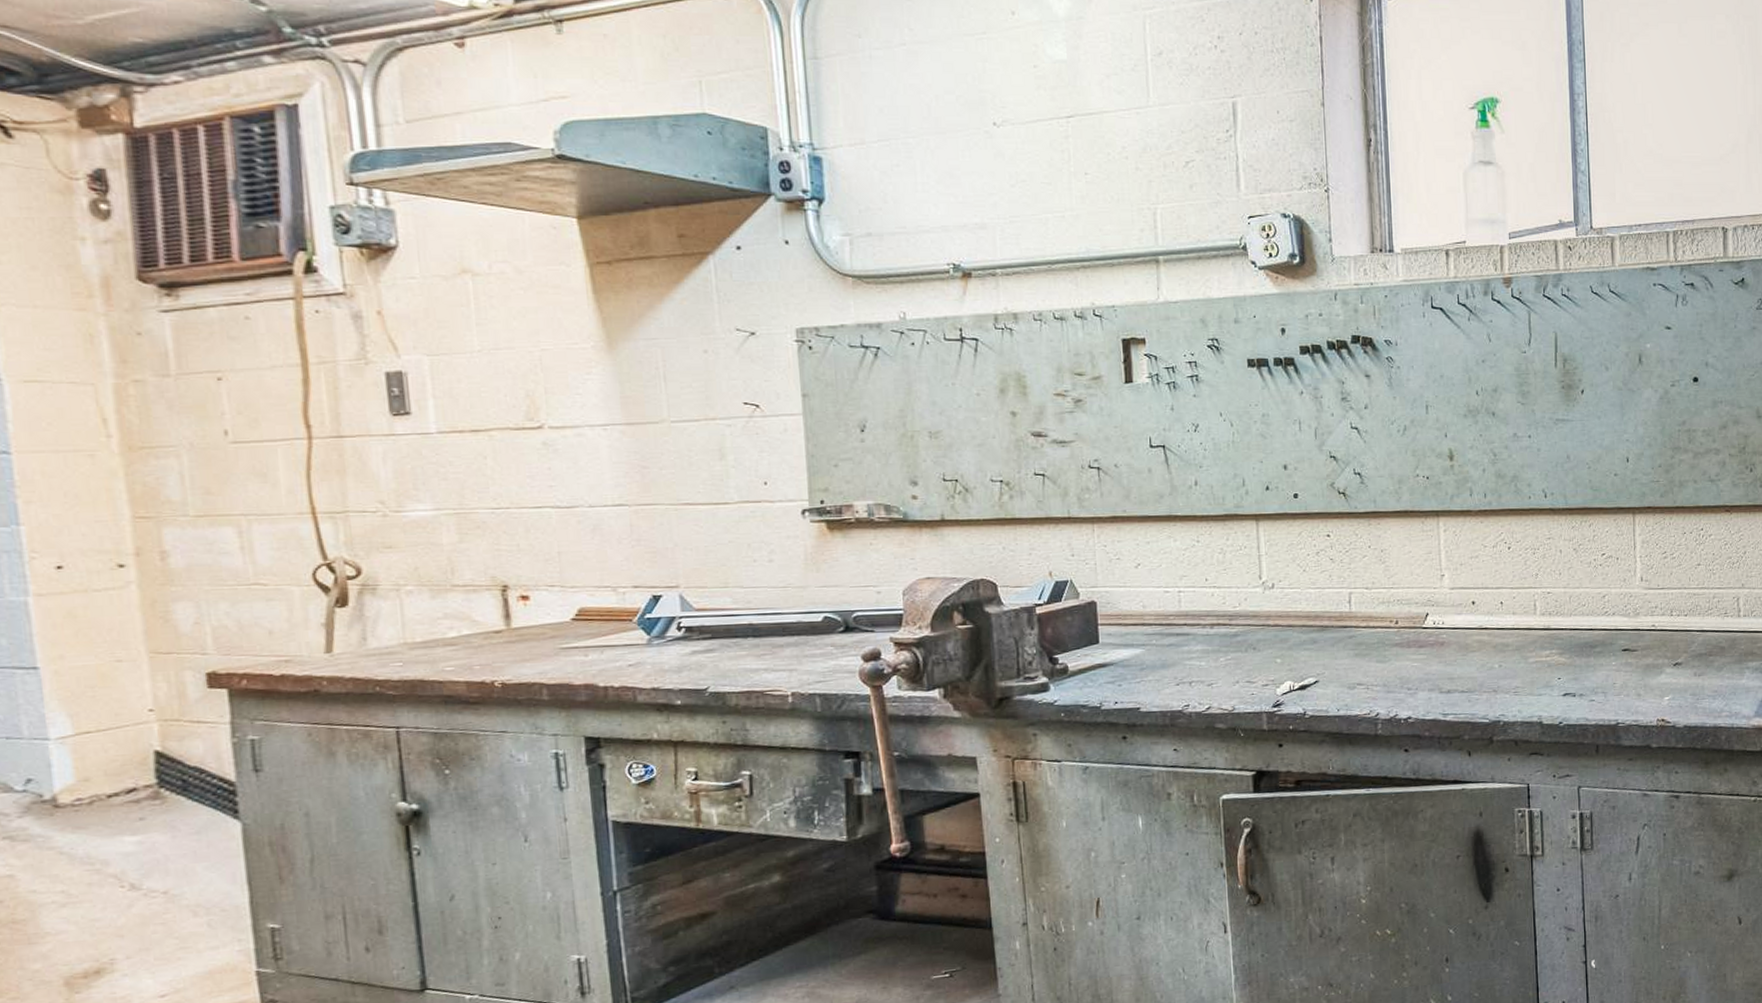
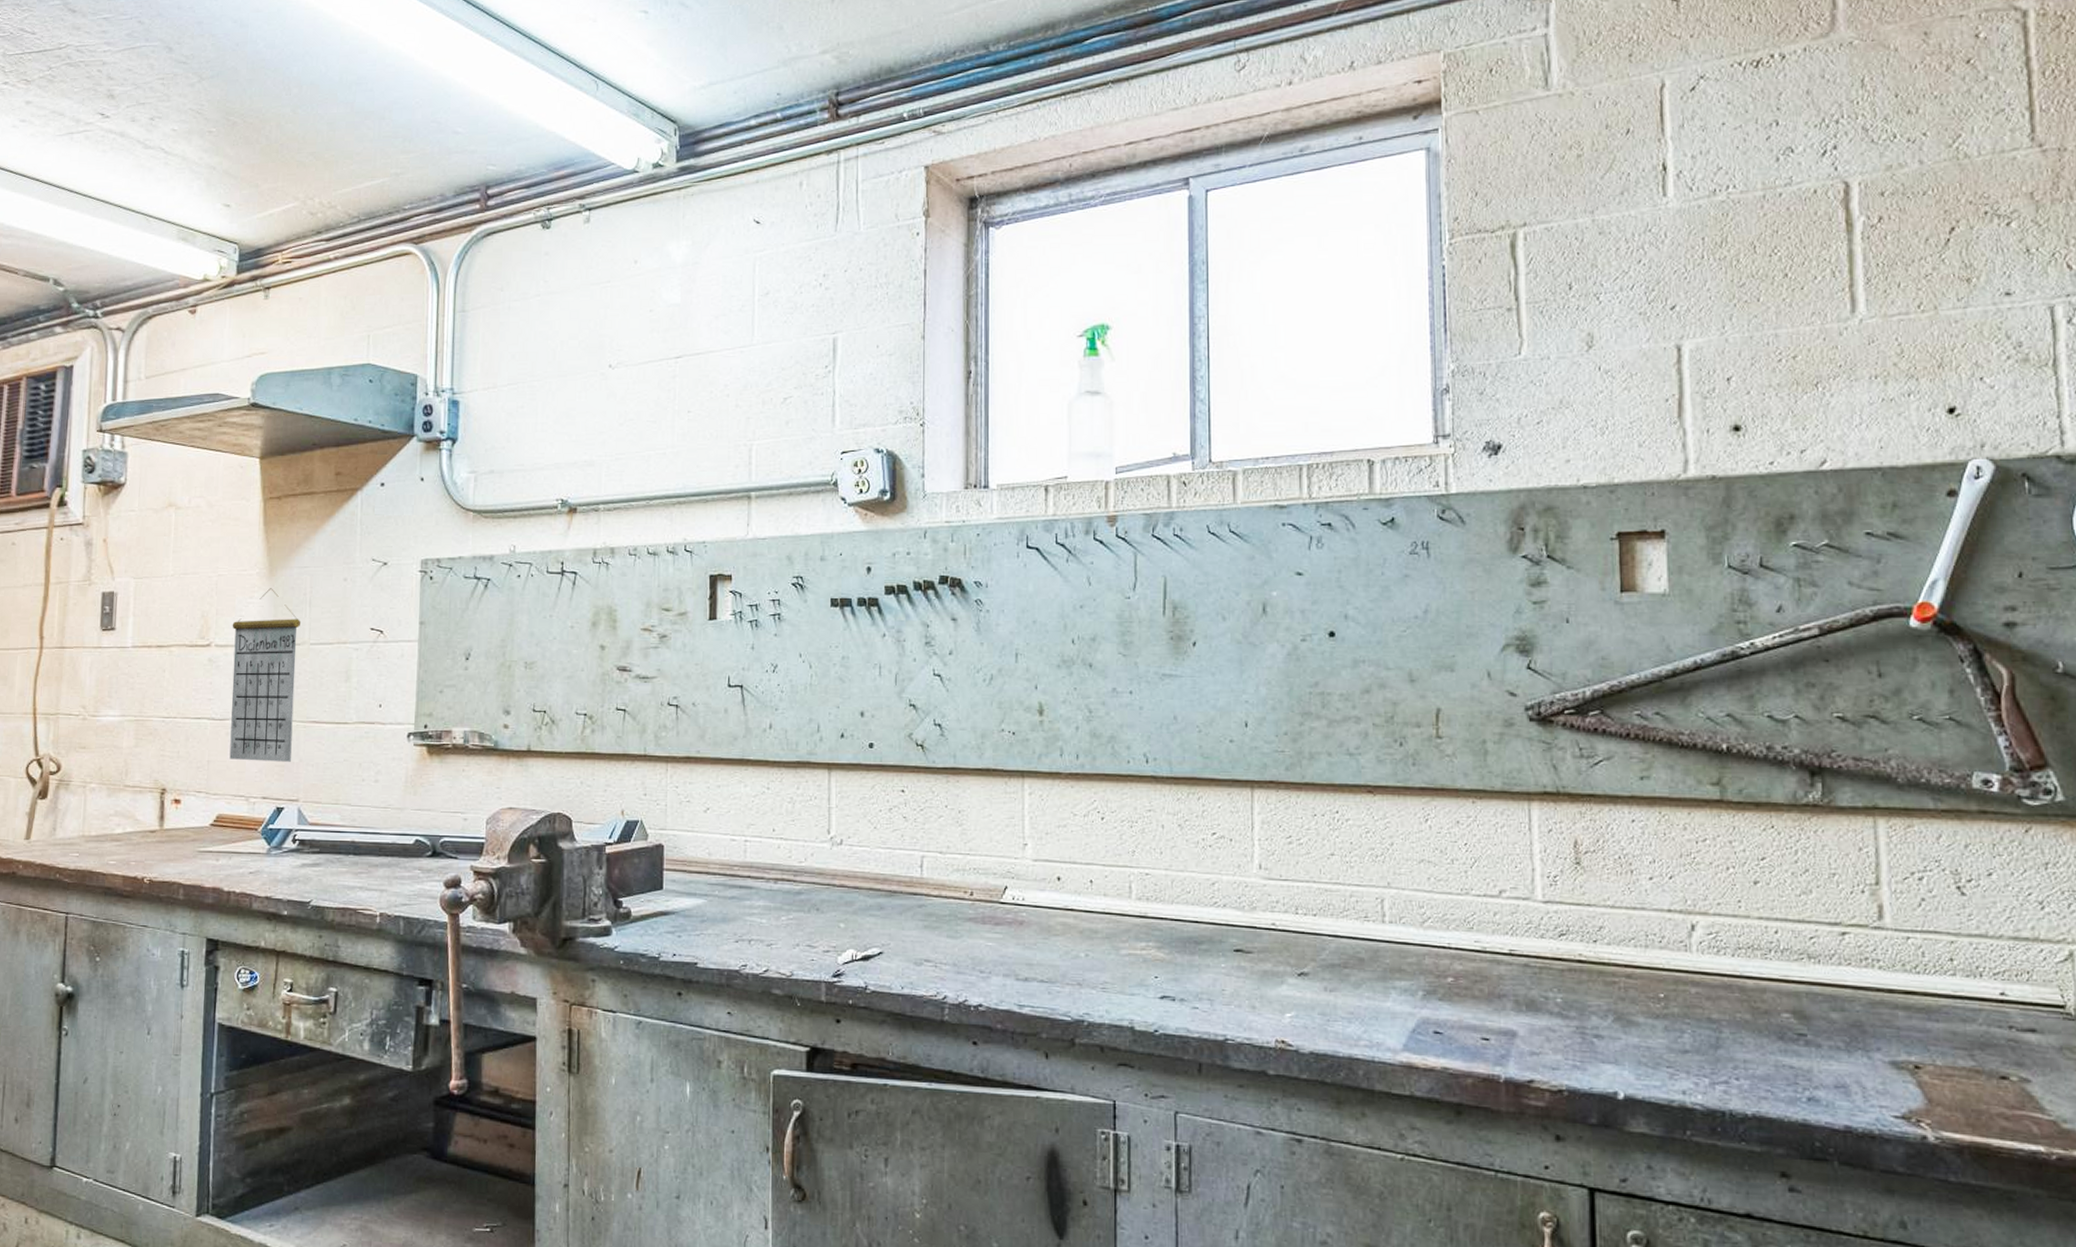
calendar: none [567,362,664,549] -> present [229,588,300,762]

